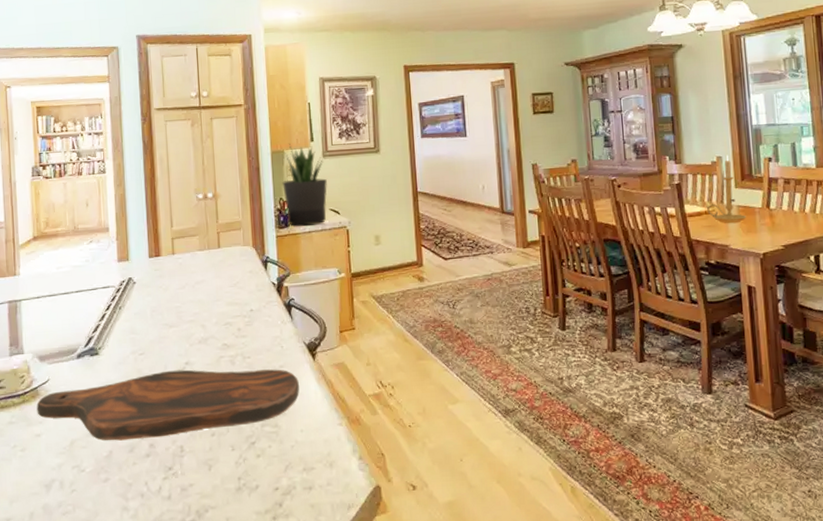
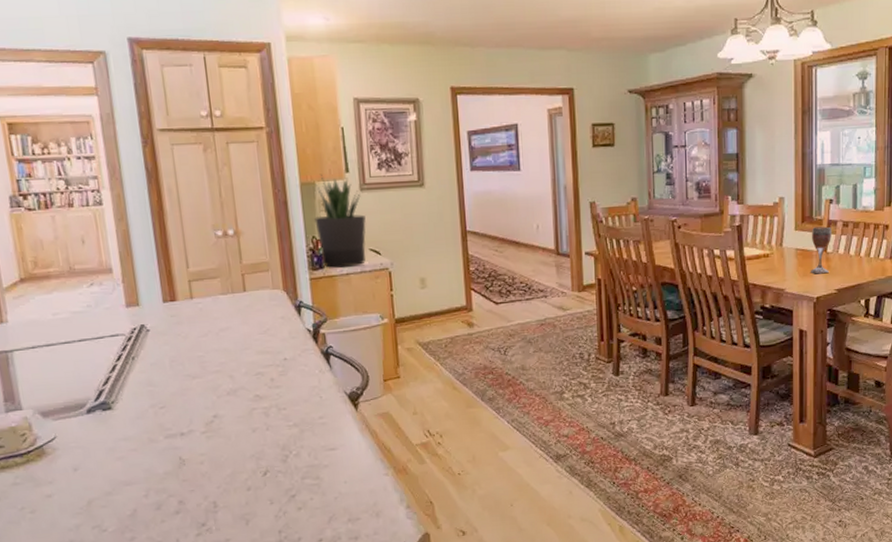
cutting board: present [36,369,299,441] -> none [43,420,342,499]
candle holder: present [706,155,747,224] -> none [765,195,804,268]
cup: none [752,183,774,231] -> present [810,226,832,274]

